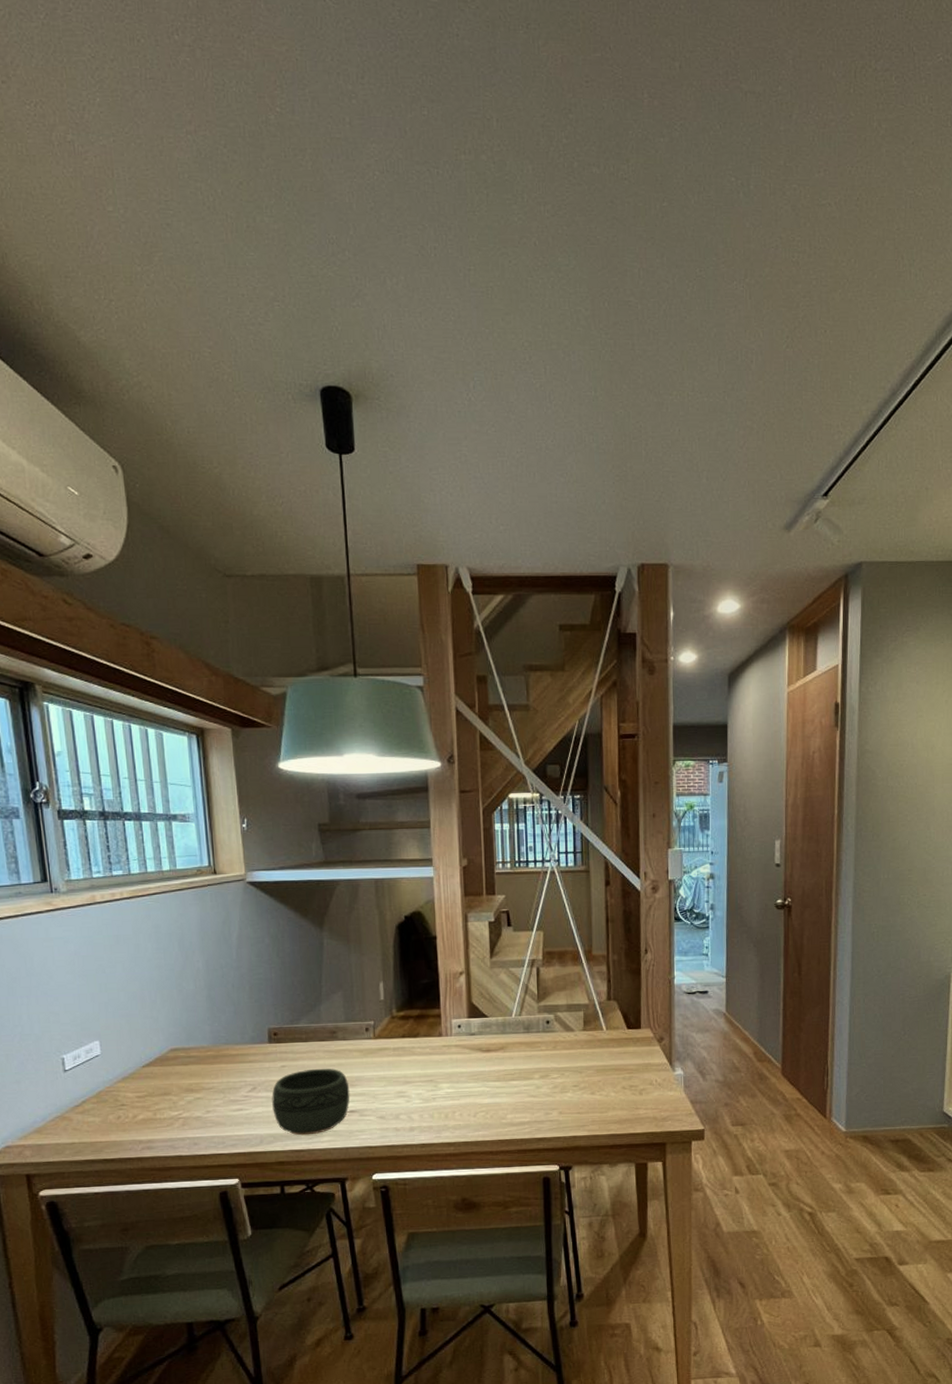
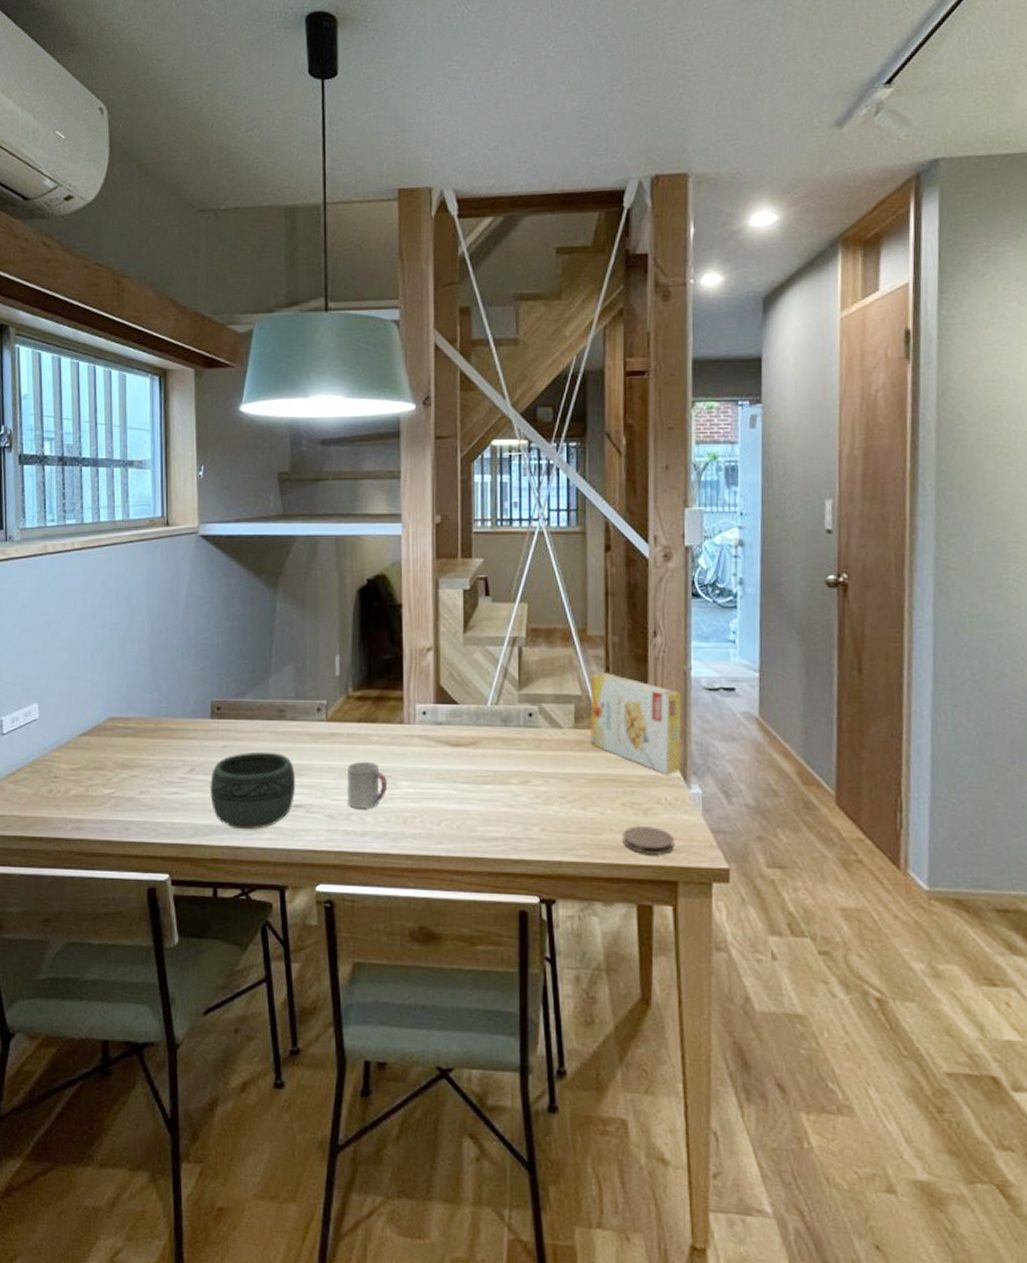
cup: none [395,1069,431,1110] -> present [348,761,388,809]
cereal box: none [596,984,668,1062] -> present [590,672,682,775]
coaster: none [623,1103,663,1124] -> present [622,826,674,855]

